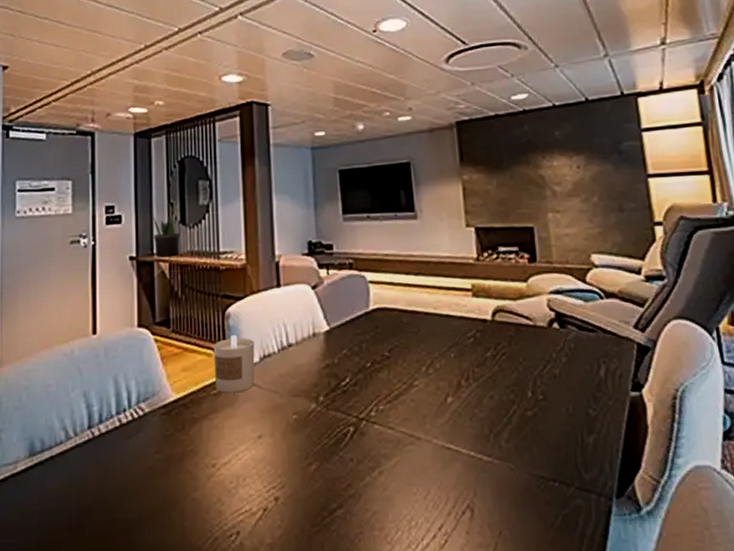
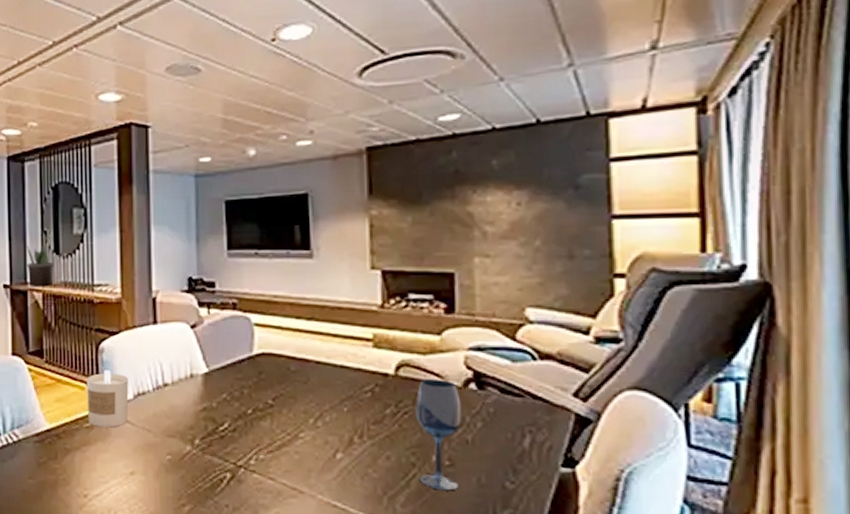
wineglass: none [510,321,552,423] -> present [415,379,461,491]

